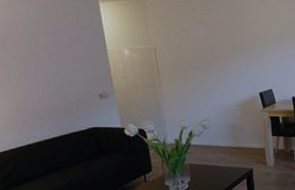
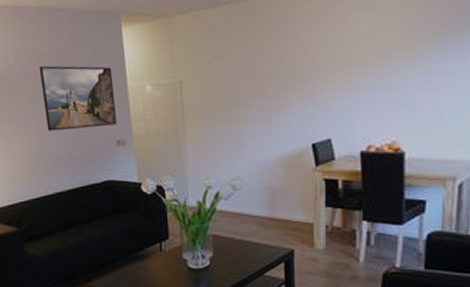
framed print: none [15,31,98,88] -> present [39,65,117,131]

